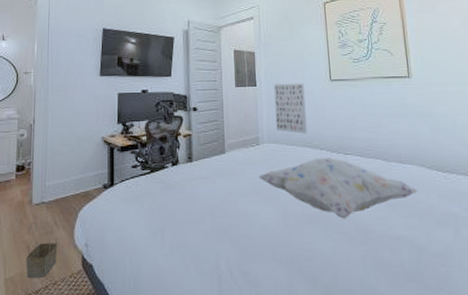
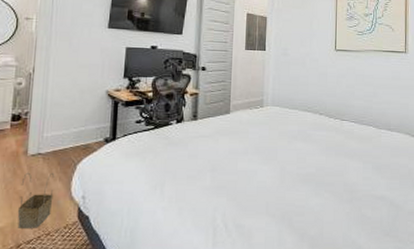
decorative pillow: present [258,157,418,219] -> none [260,122,402,179]
wall art: present [274,83,307,134] -> none [281,49,311,99]

